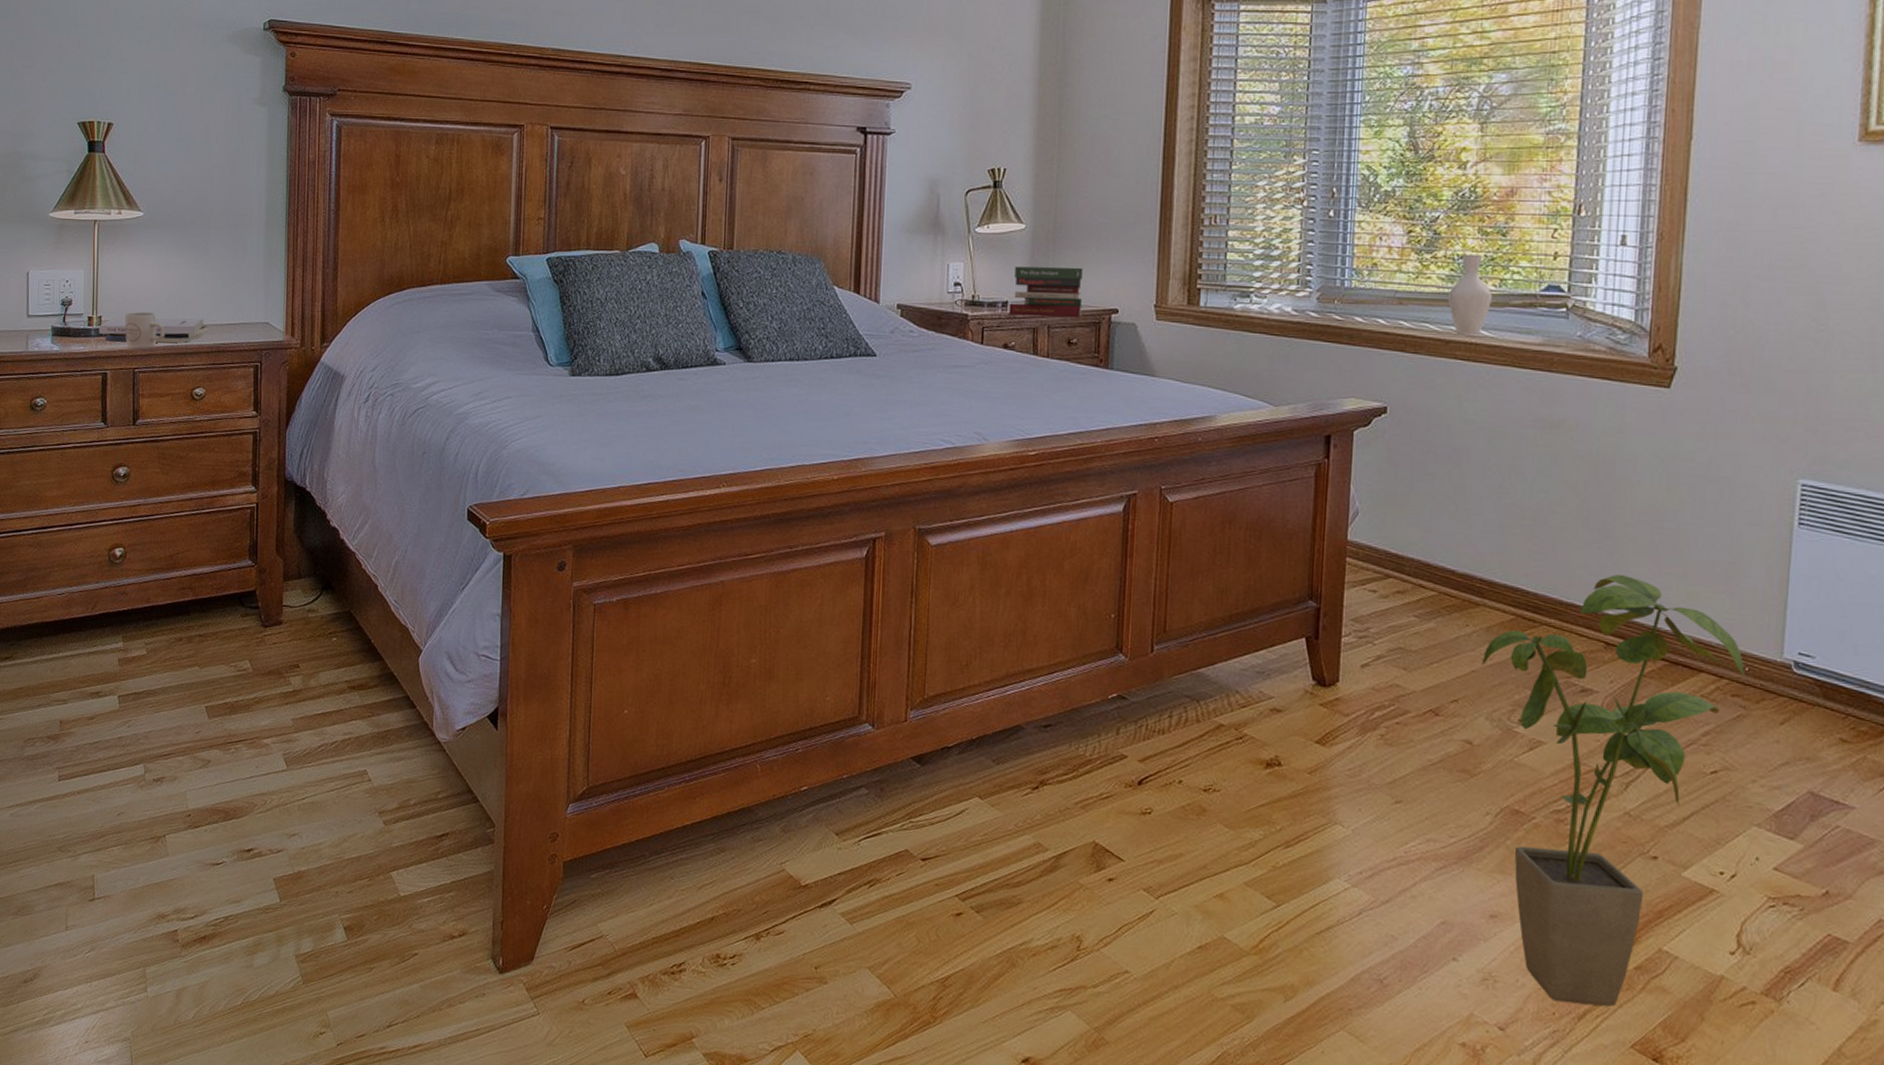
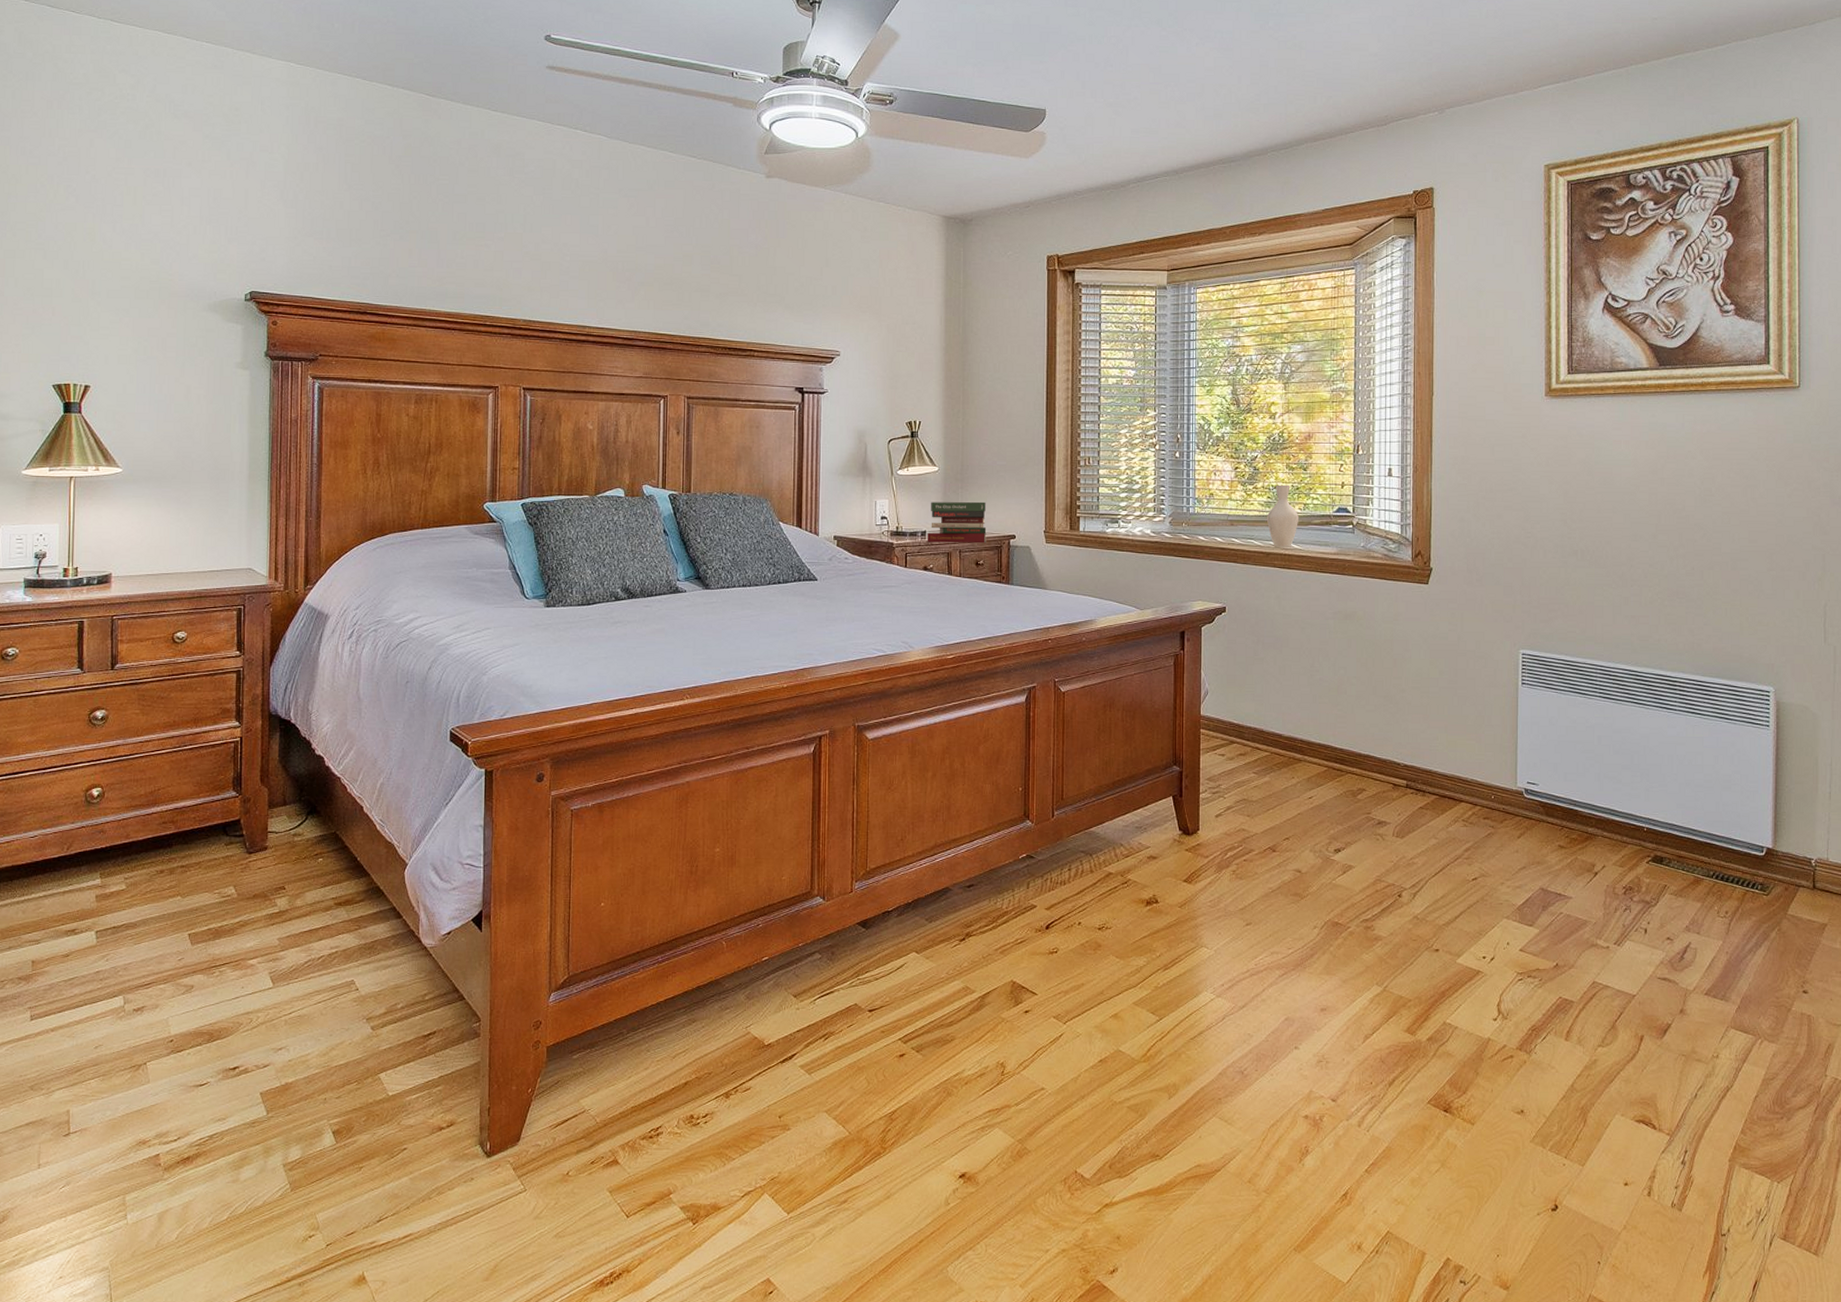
books: present [99,318,208,344] -> none [75,566,190,591]
mug: present [125,311,165,350] -> none [102,562,145,598]
house plant: present [1481,575,1746,1007] -> none [1304,730,1492,1073]

